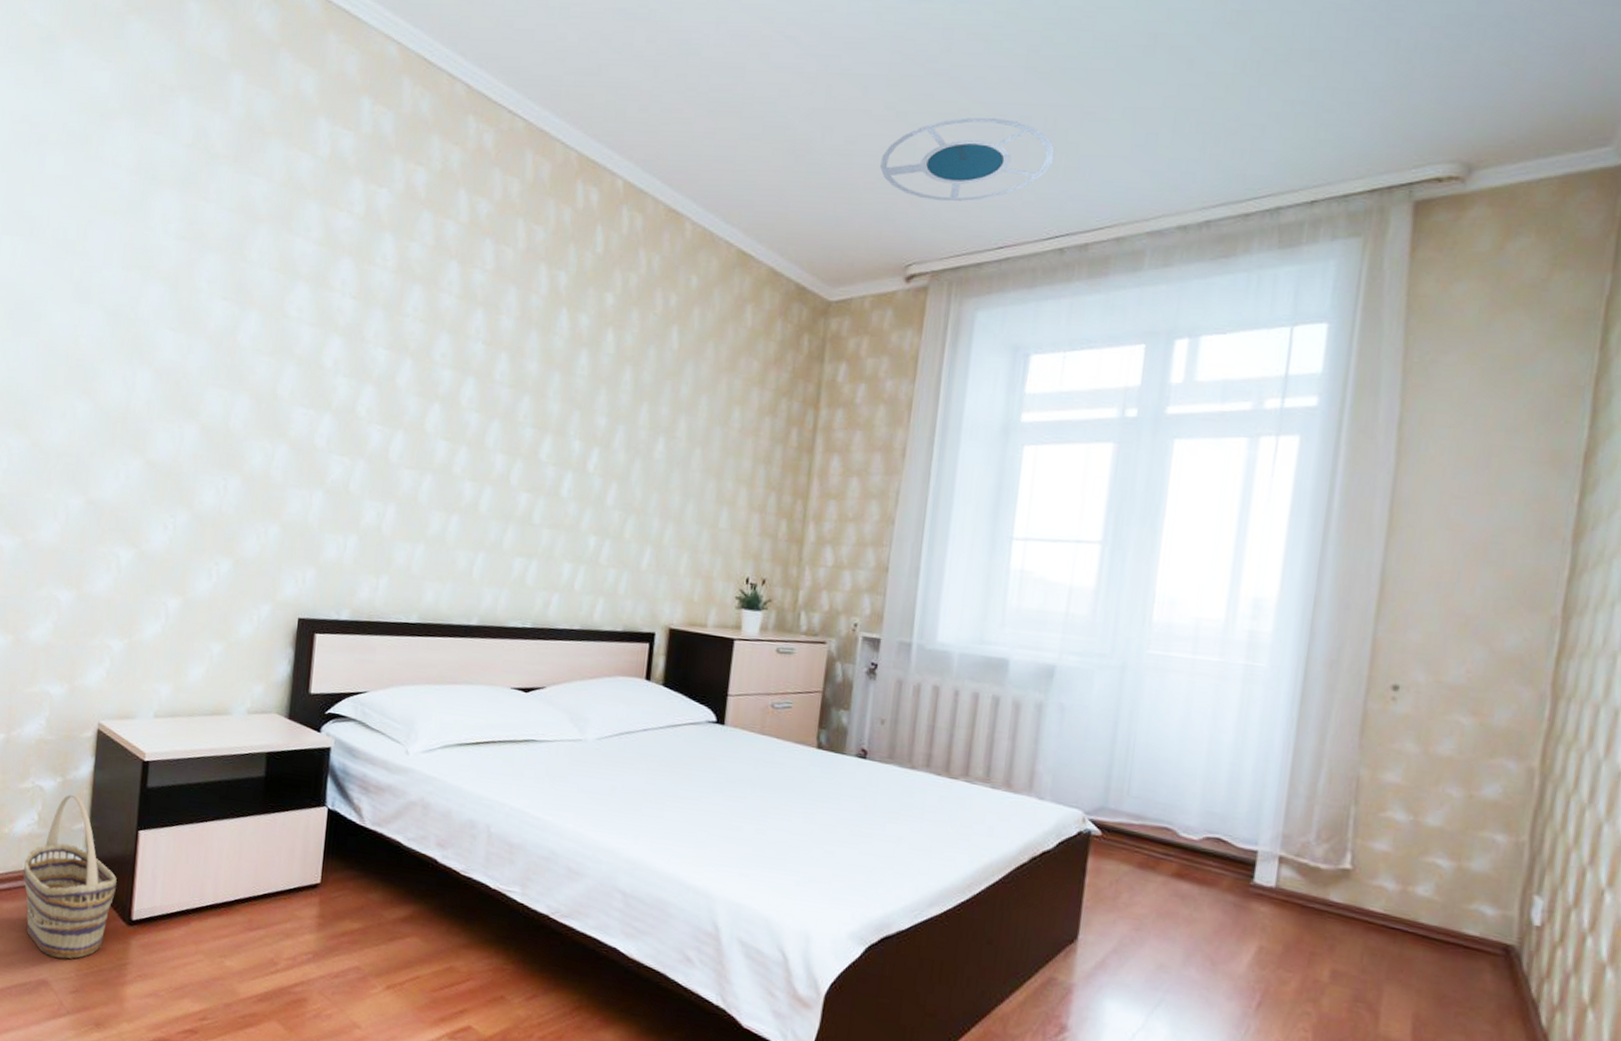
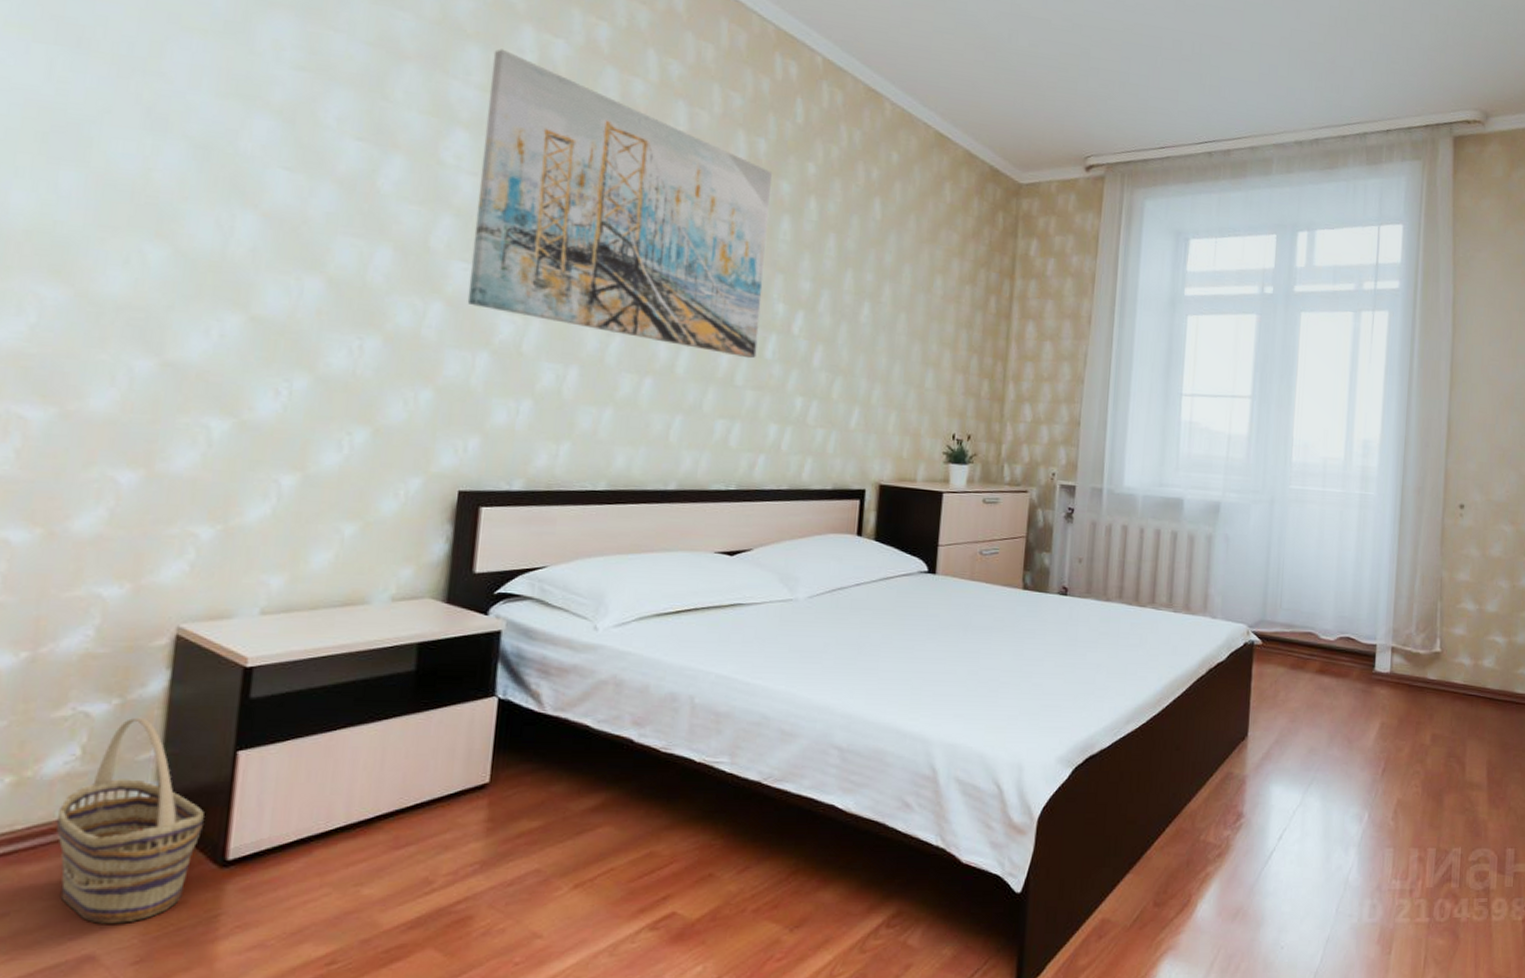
wall art: none [306,203,572,497] -> present [467,49,773,359]
ceiling lamp: present [880,117,1055,202] -> none [1060,35,1202,107]

